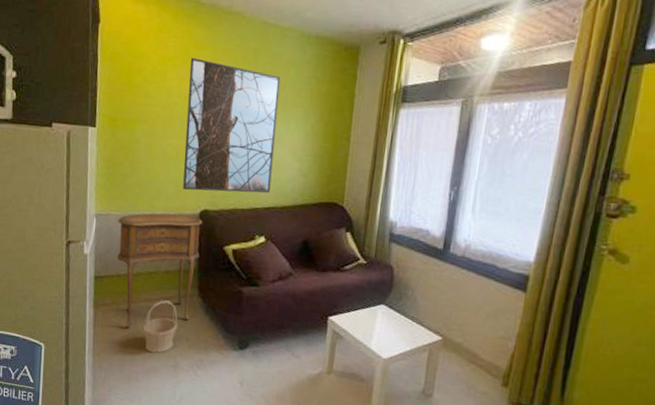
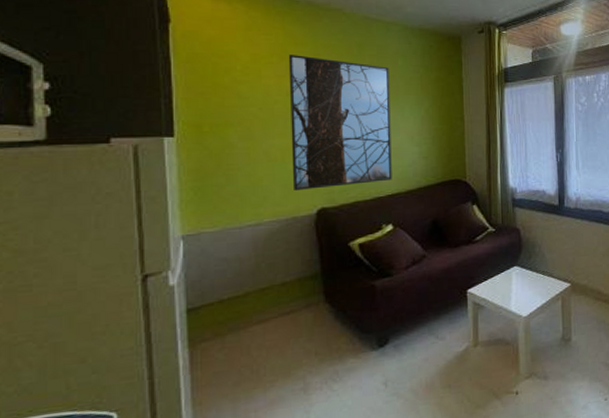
side table: present [116,213,203,329] -> none [214,217,322,362]
basket: present [142,300,178,353] -> none [258,315,303,381]

